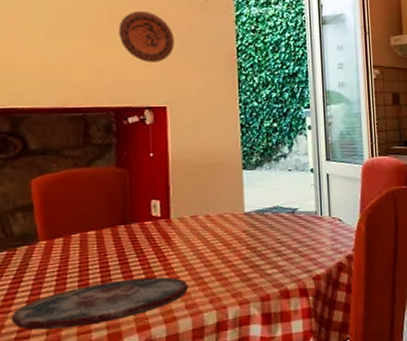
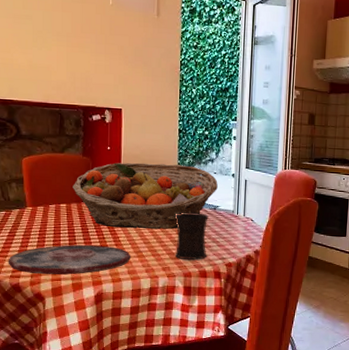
fruit basket: none [104,165,294,253] -> present [73,162,218,230]
decorative plate: present [118,10,175,63] -> none [88,22,131,70]
mug: none [243,219,288,280] -> present [174,212,209,260]

